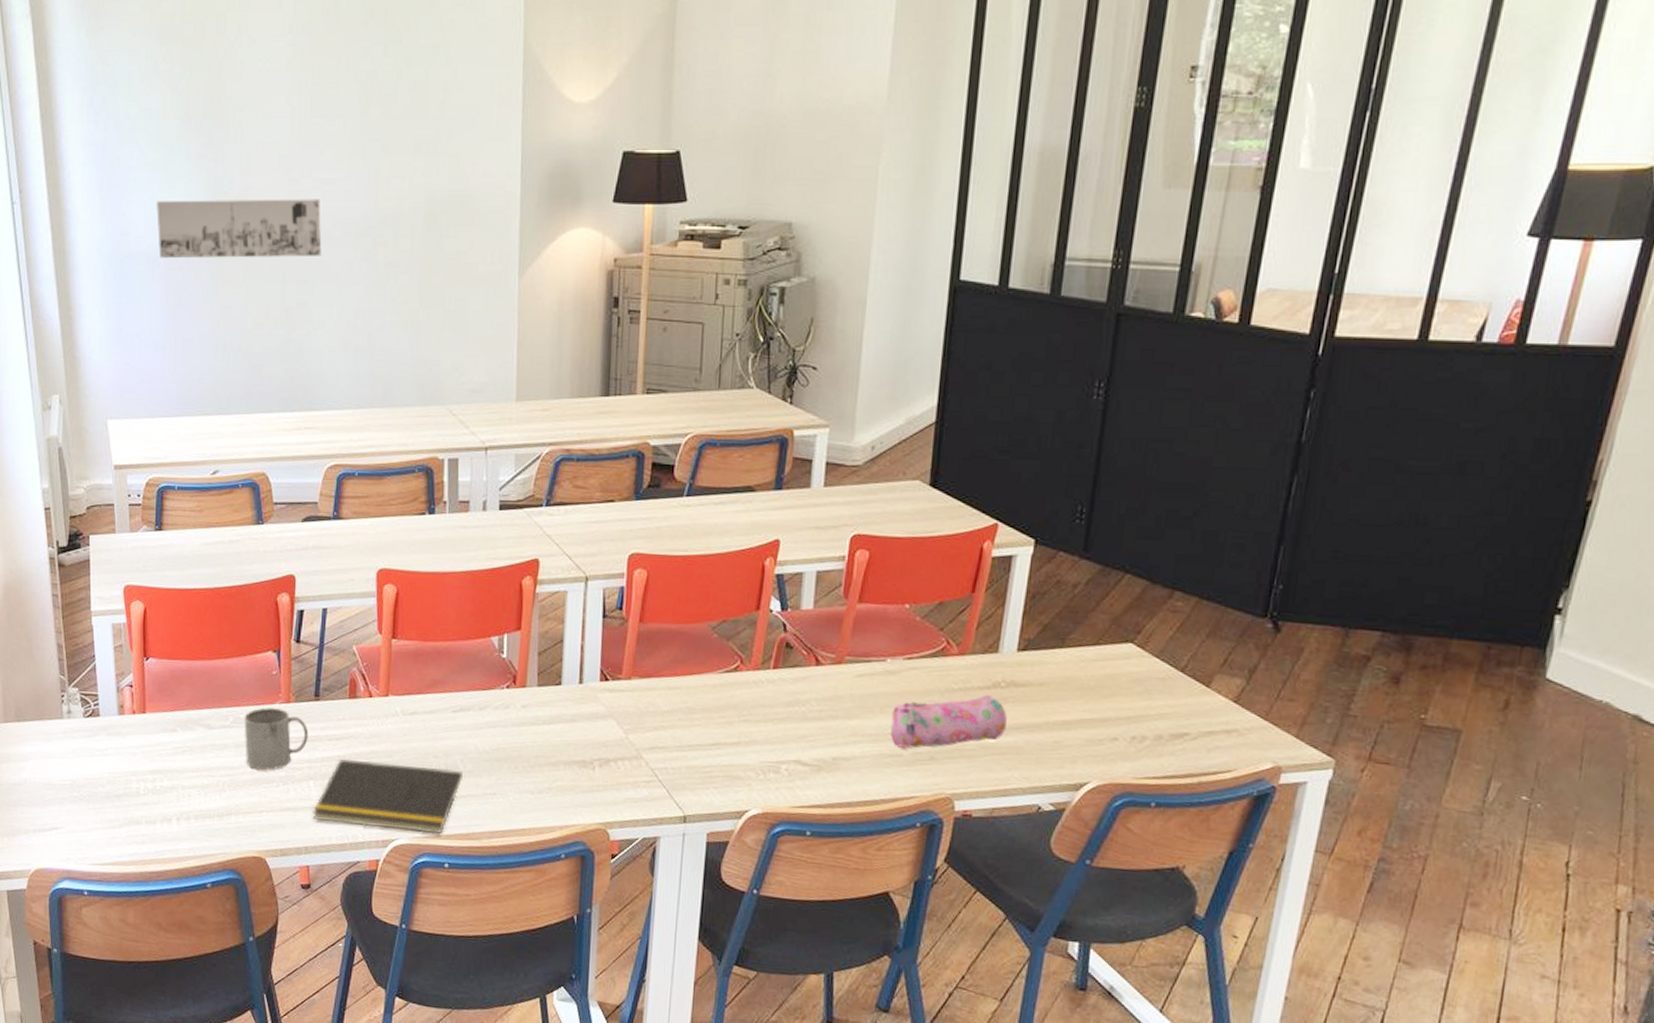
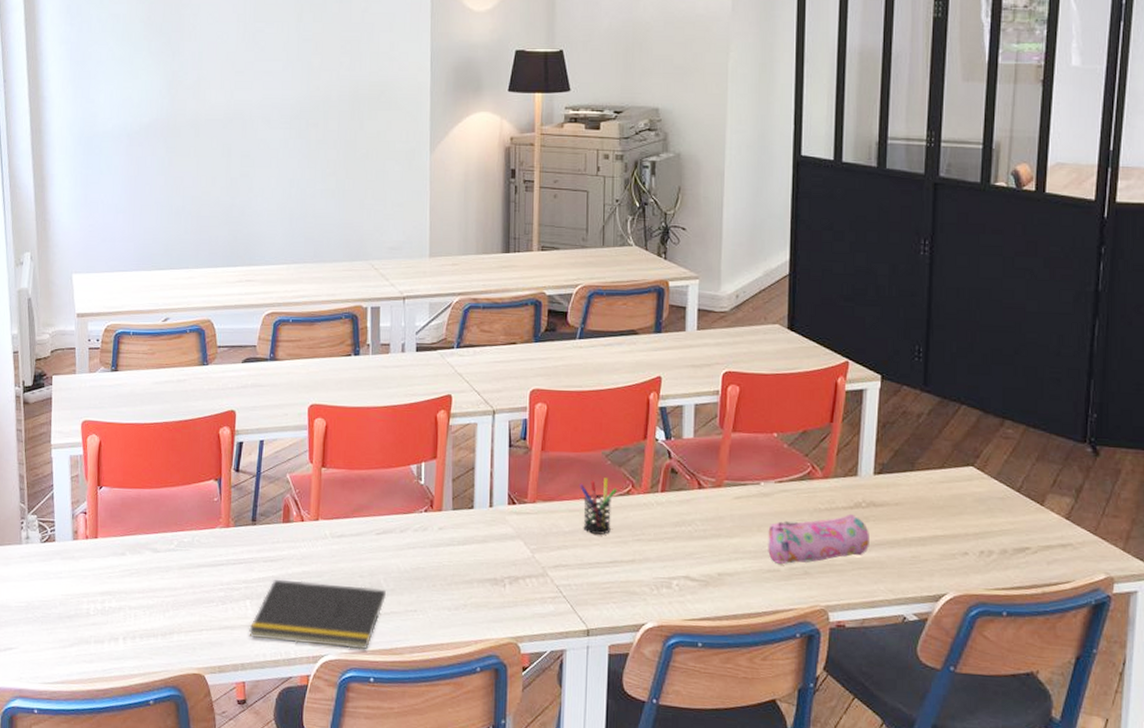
wall art: present [157,199,322,259] -> none [121,88,262,137]
mug: present [244,707,309,770] -> none [187,532,246,591]
pen holder: none [680,652,723,715] -> present [579,478,617,535]

